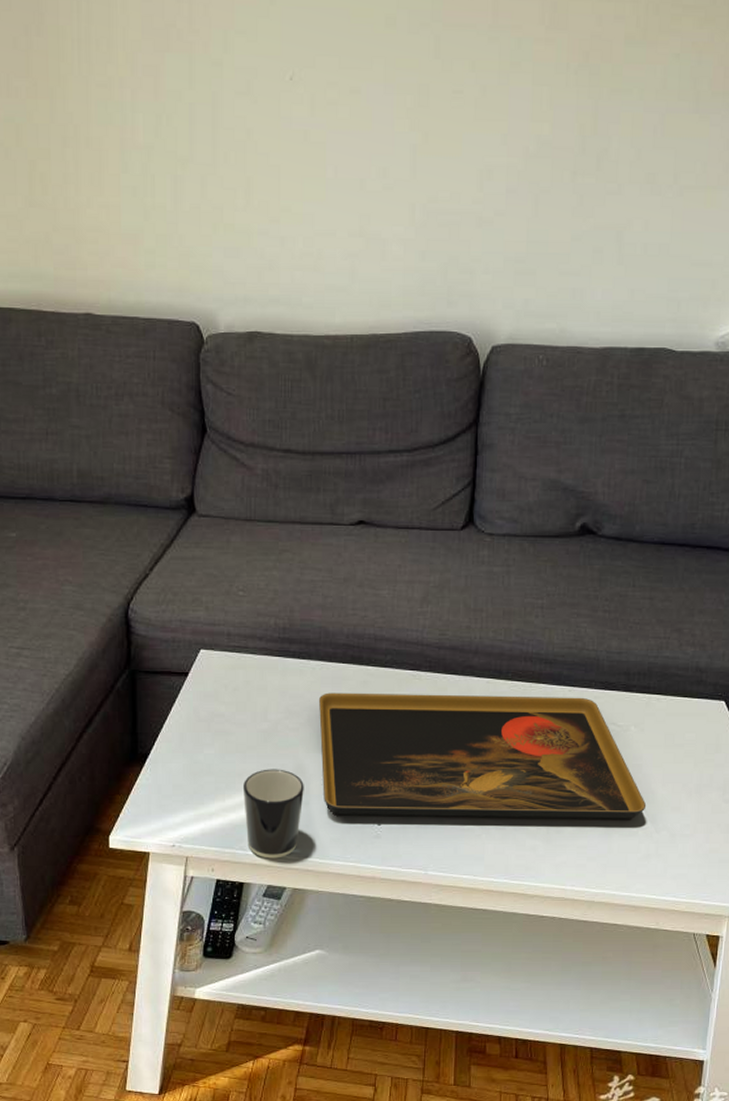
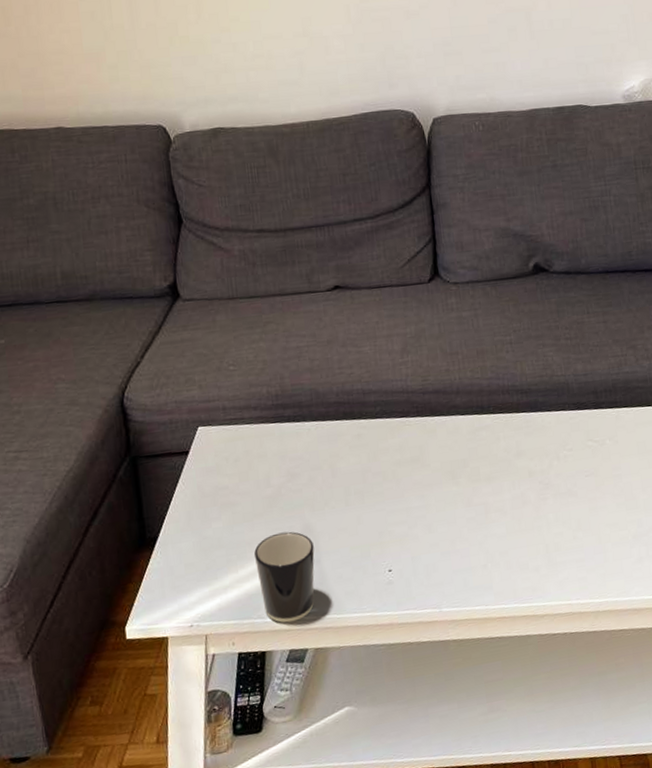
decorative tray: present [319,692,647,822] -> none [318,420,632,570]

